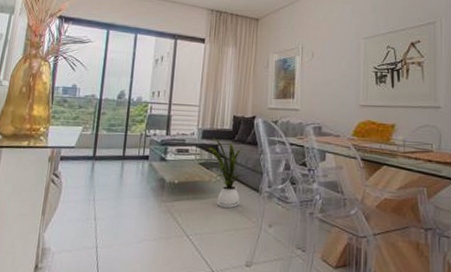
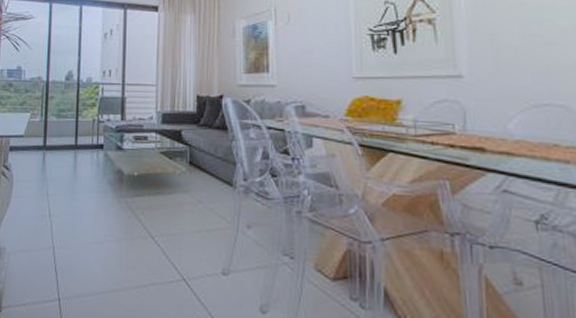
house plant: present [208,138,245,209] -> none [169,122,215,206]

